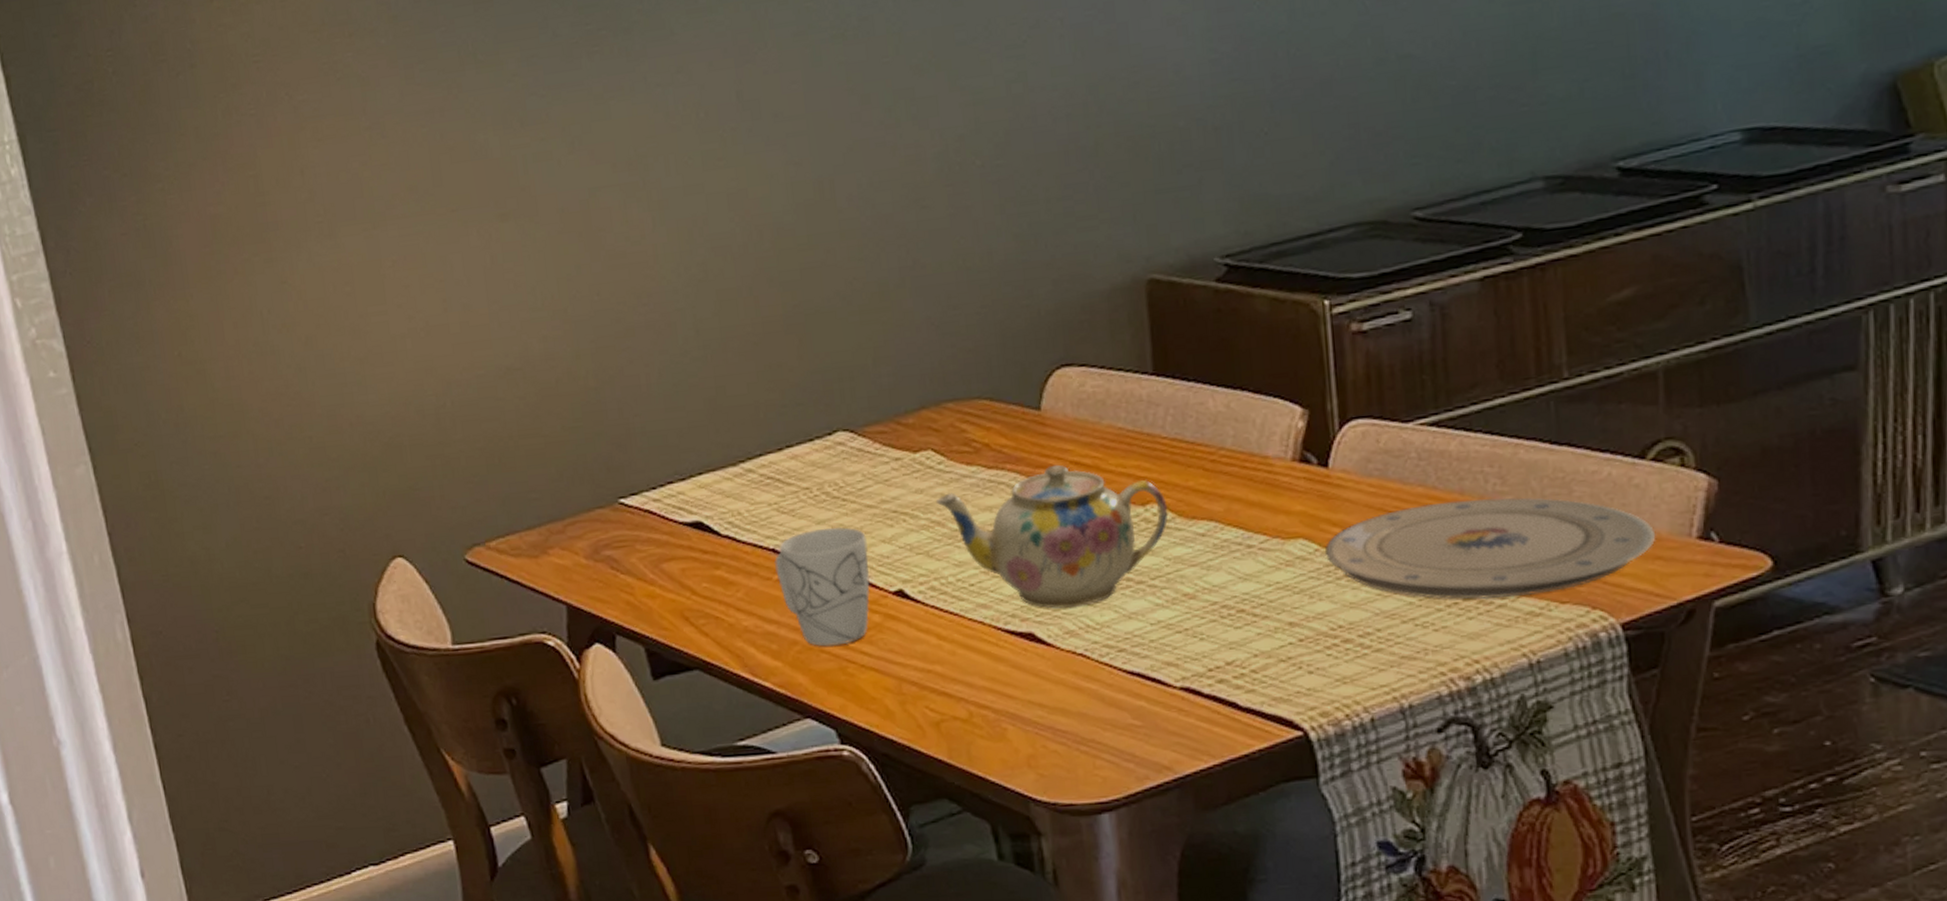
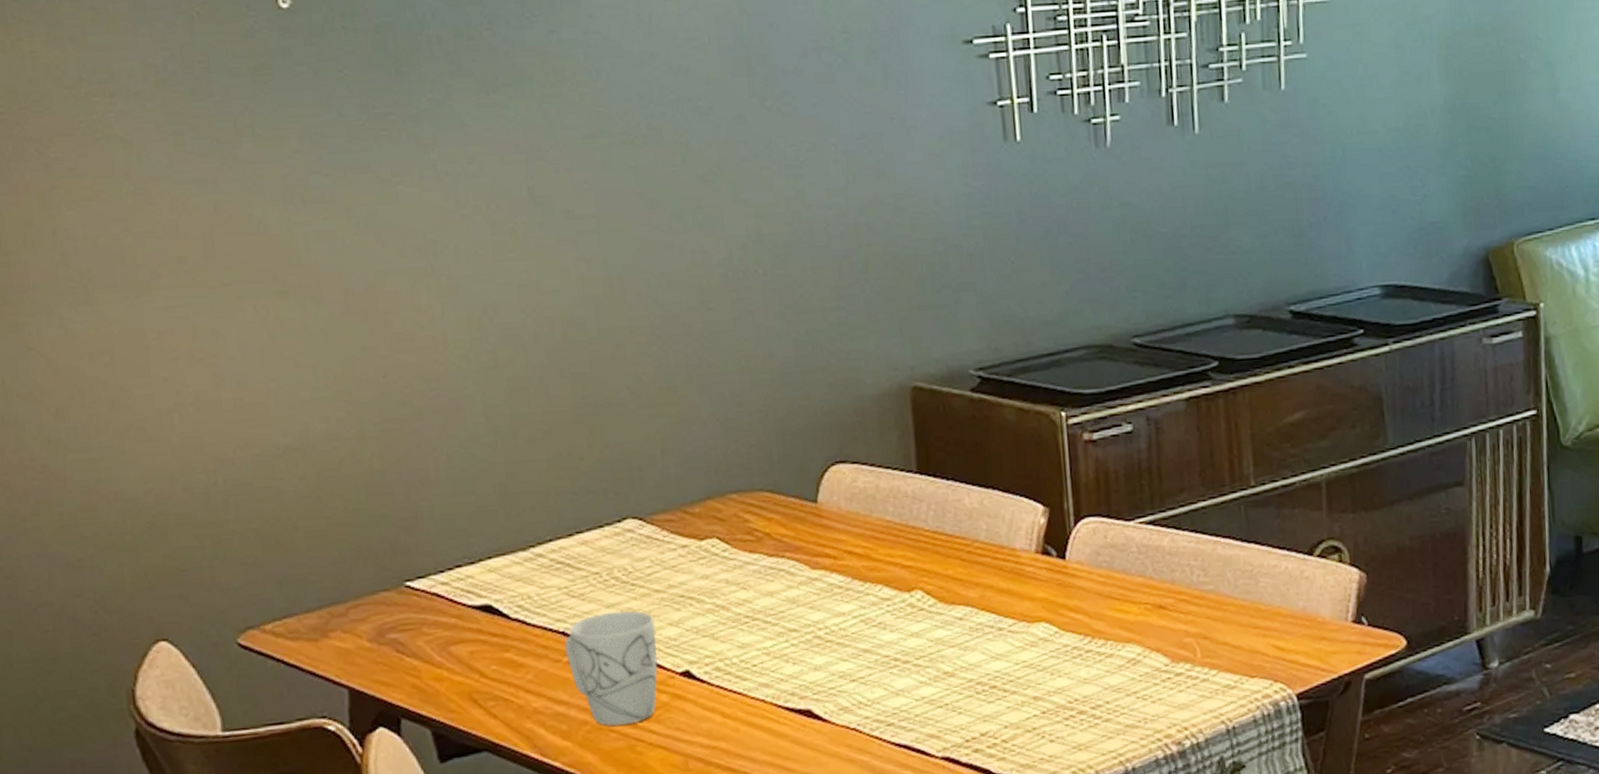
teapot: present [935,464,1168,609] -> none [720,553,931,687]
plate: present [1324,497,1656,600] -> none [1063,587,1322,675]

